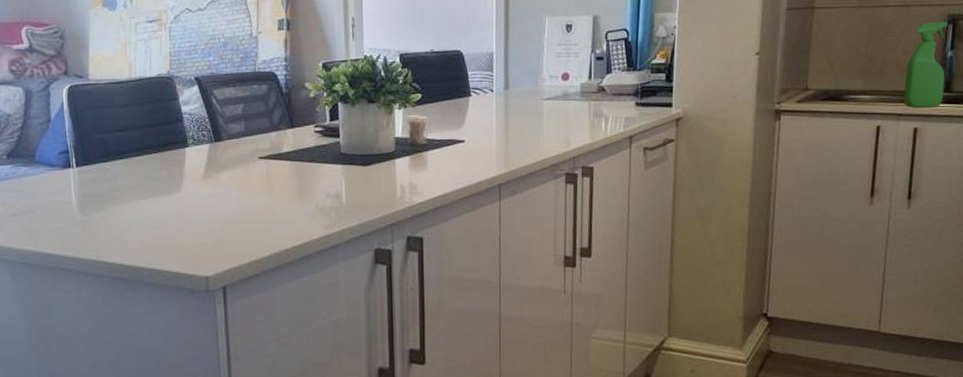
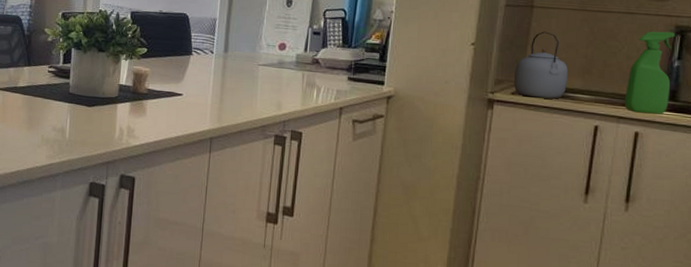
teakettle: none [799,33,851,104] -> present [514,31,569,100]

